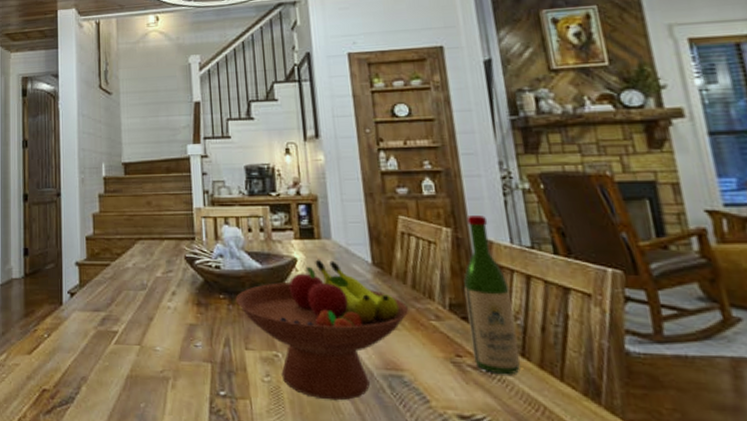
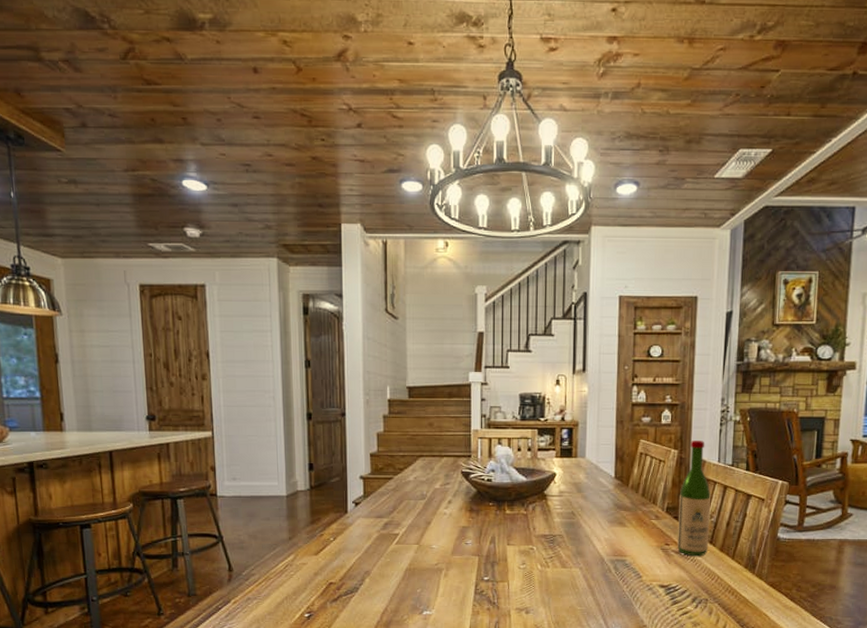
fruit bowl: present [235,259,409,401] -> none [502,474,637,580]

